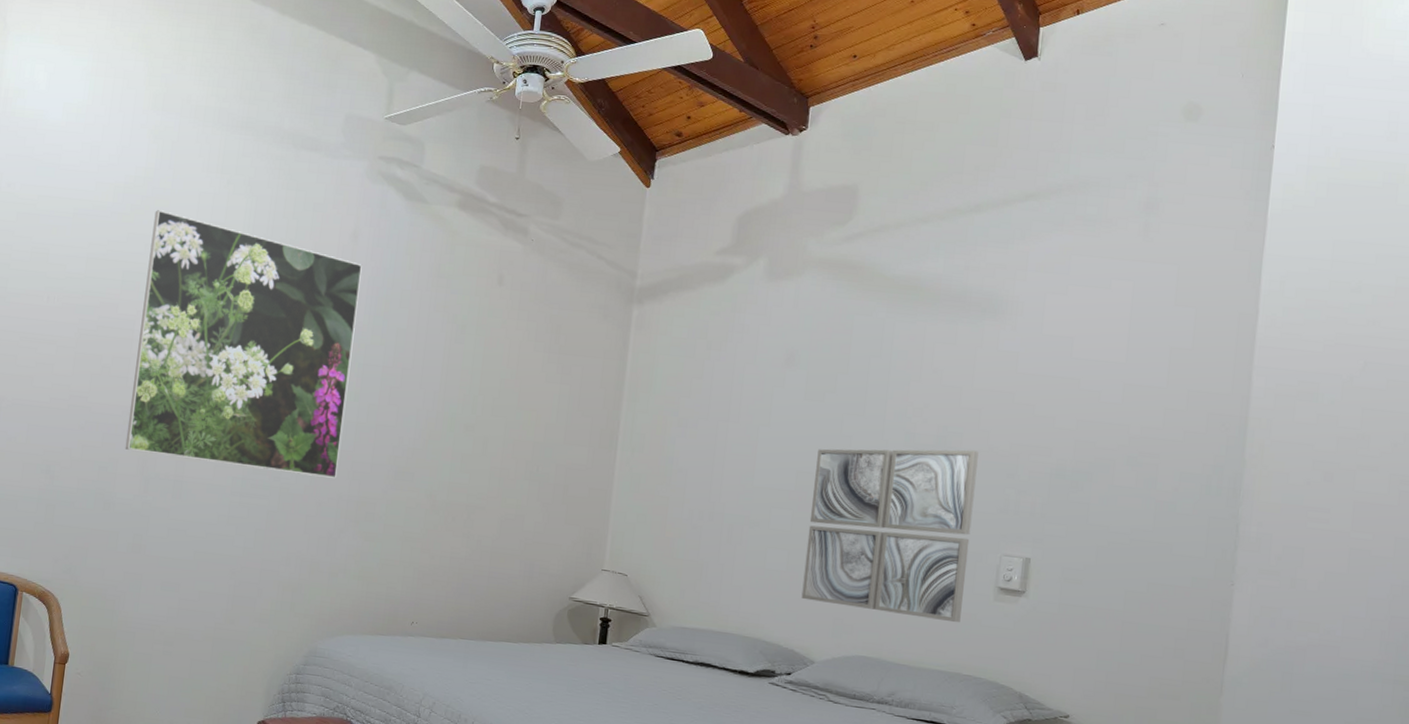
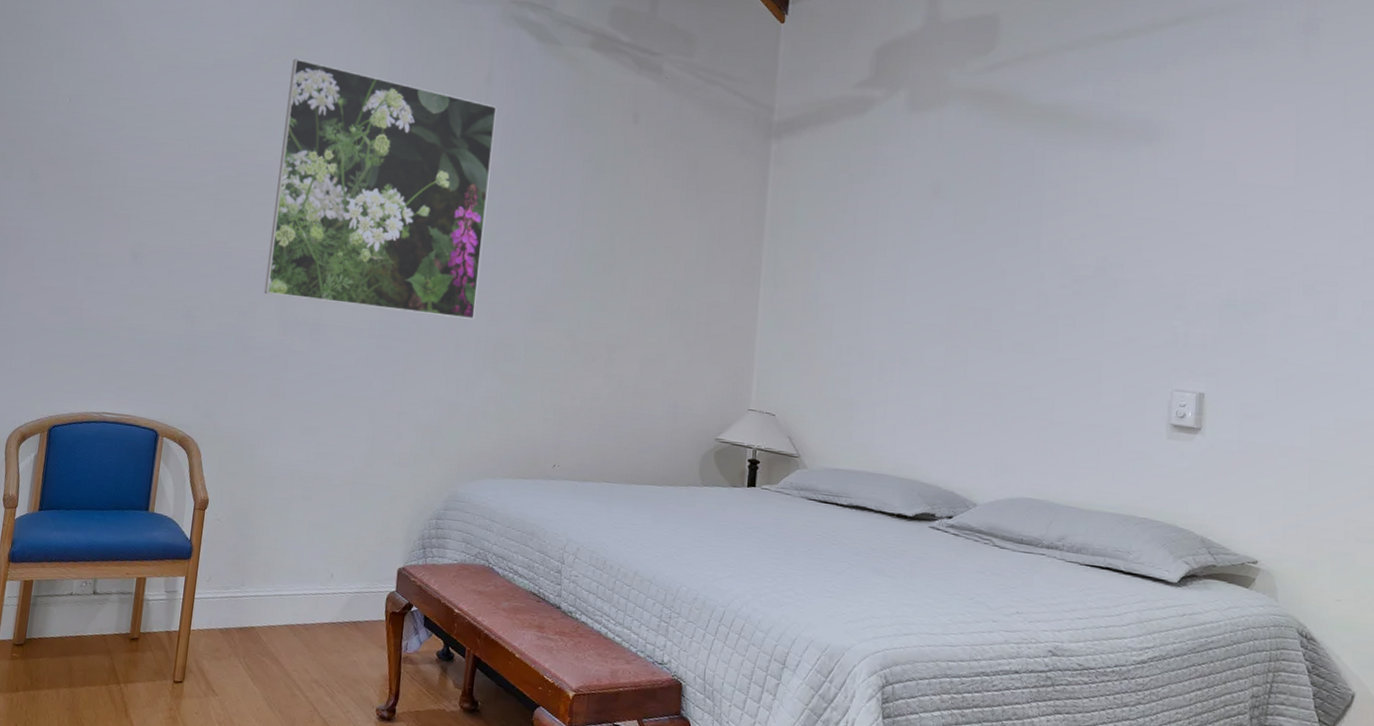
wall art: present [801,448,979,623] -> none [960,280,1141,463]

